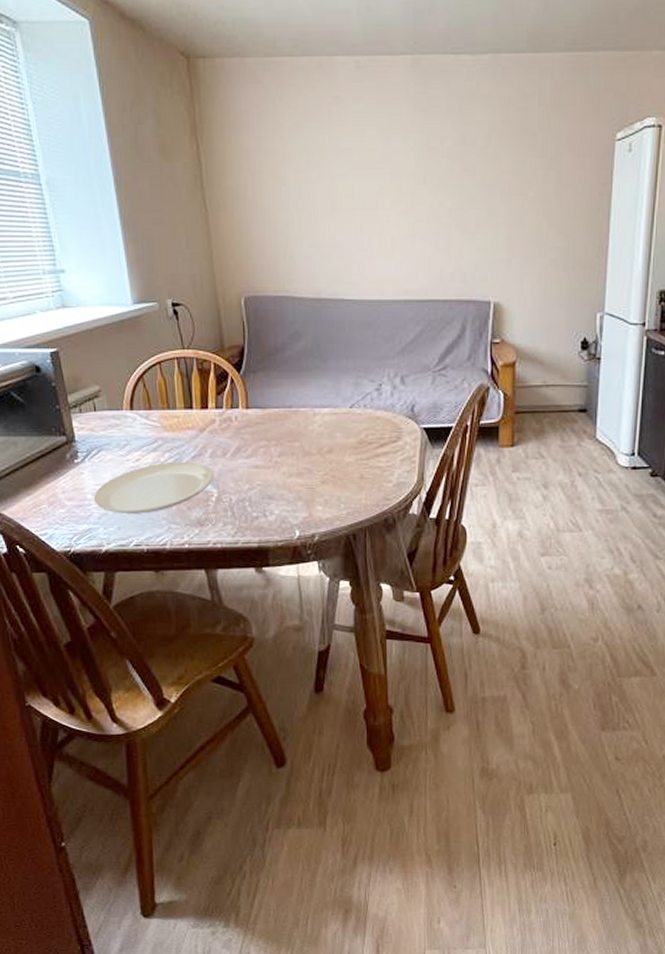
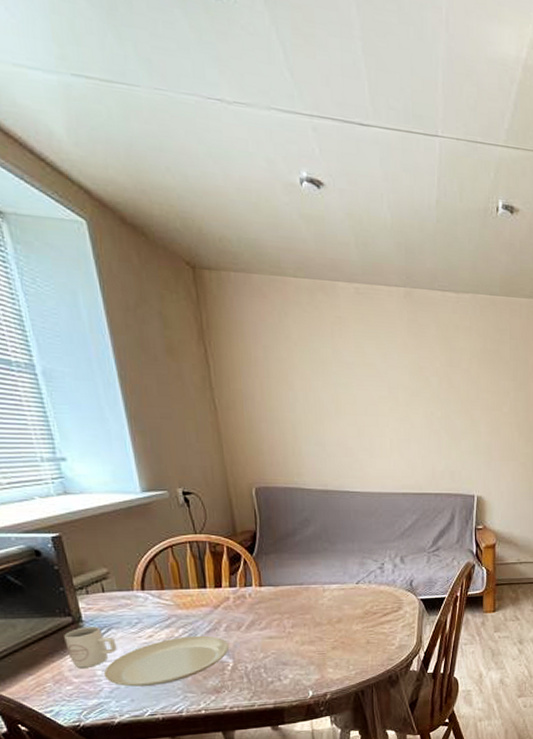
mug: none [59,447,106,490] -> present [64,626,117,668]

